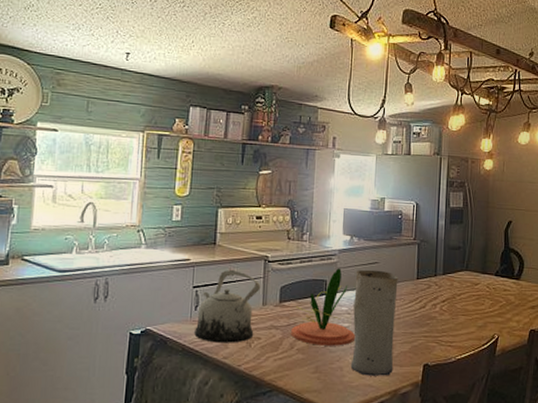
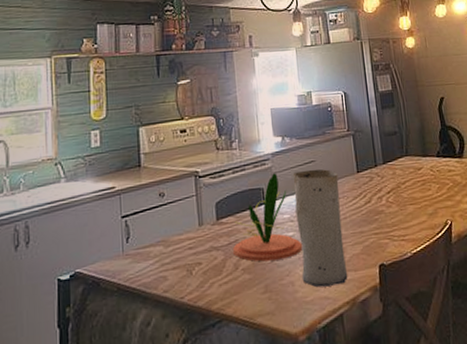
teapot: present [194,270,261,343] -> none [129,192,195,276]

